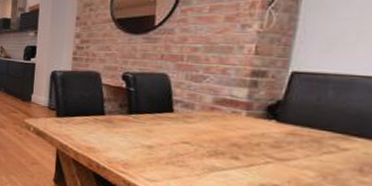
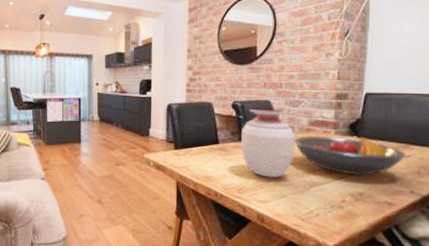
vase: none [129,81,196,157] -> present [241,108,296,178]
fruit bowl: none [193,115,344,166] -> present [294,136,406,176]

